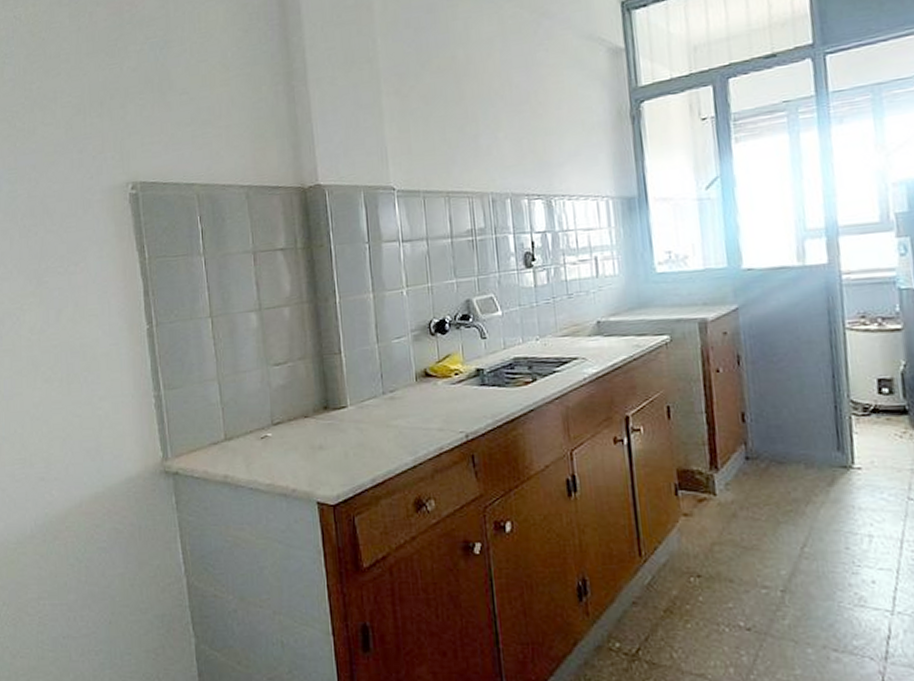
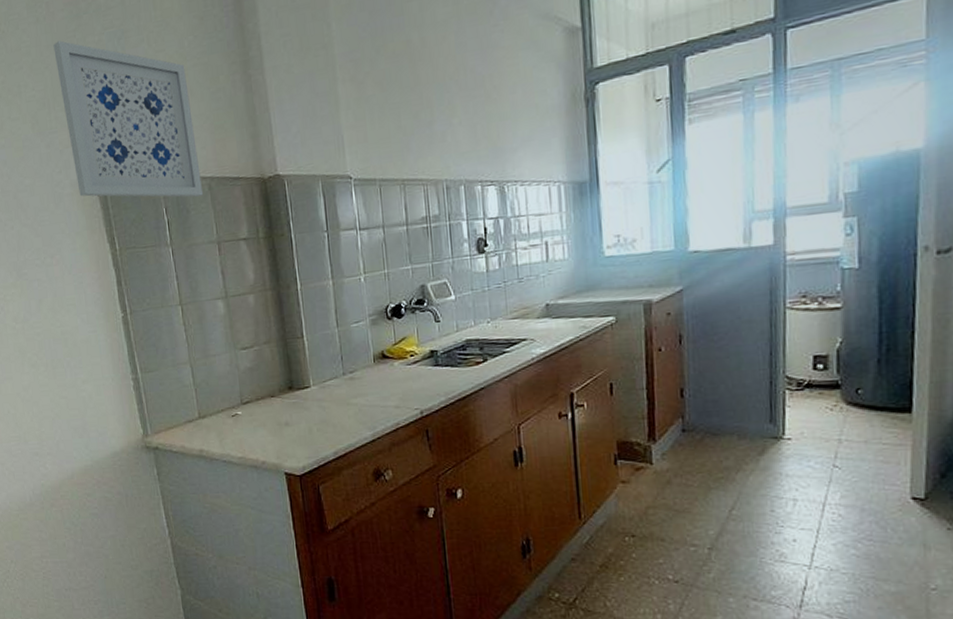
wall art: none [94,49,241,206] -> present [53,41,204,198]

